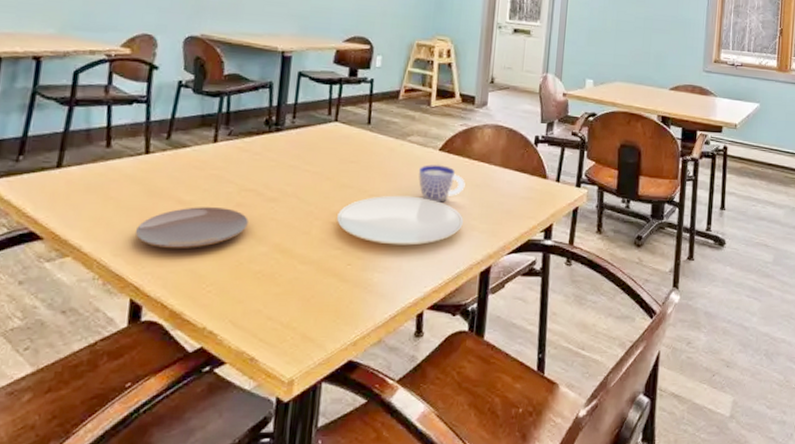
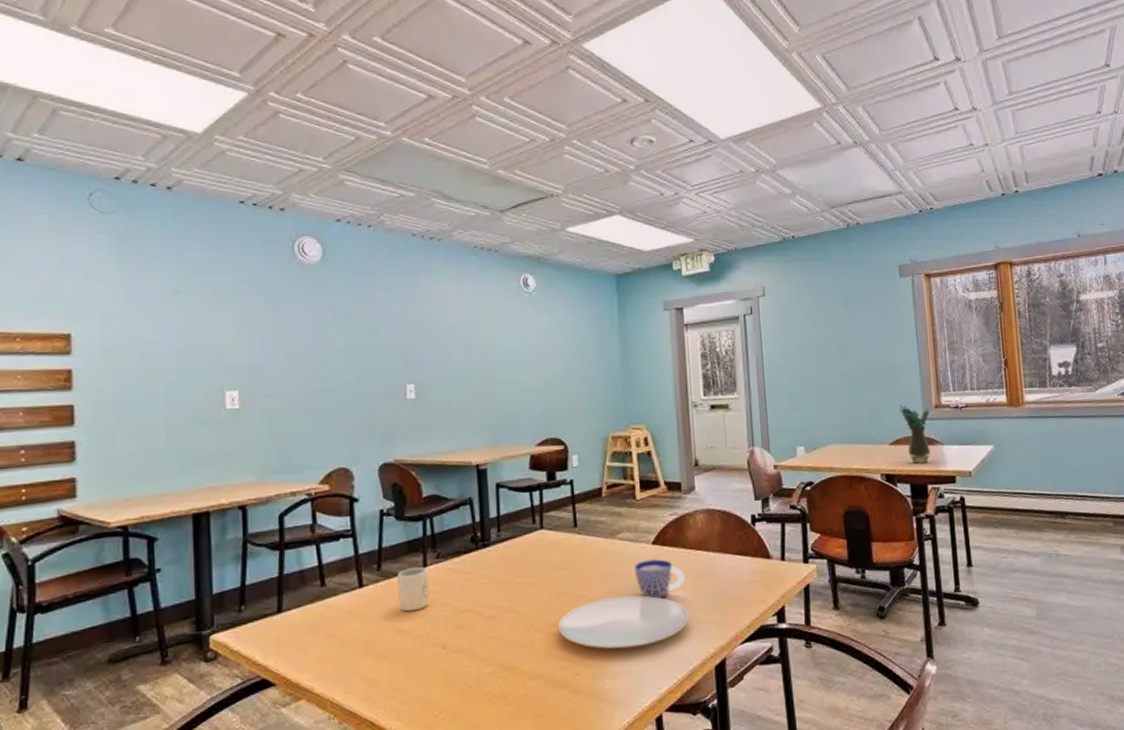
plate: present [136,207,248,249] -> none [363,632,470,680]
mug: none [183,141,218,184] -> present [396,567,430,612]
vase: none [683,55,709,111] -> present [899,405,931,464]

